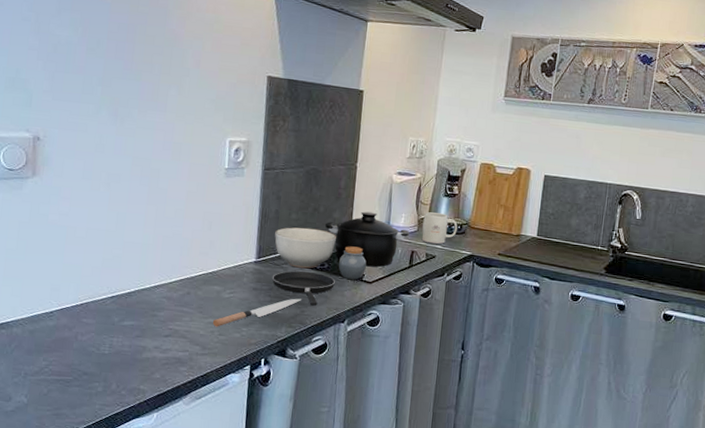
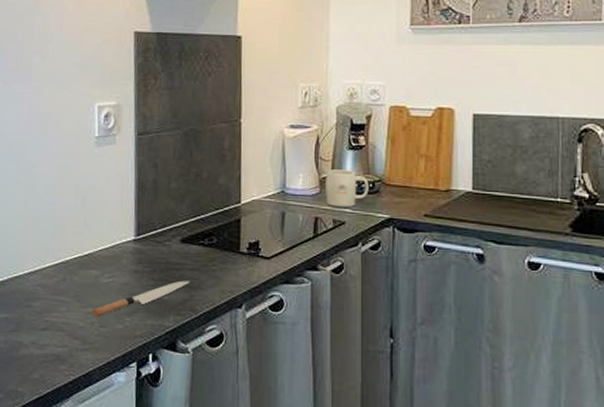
frying pan: present [272,271,335,306] -> none [155,248,227,289]
bowl: present [275,227,337,269] -> none [154,197,225,245]
saucepan: present [325,211,409,267] -> none [211,174,310,239]
jar: present [338,246,367,280] -> none [229,216,263,256]

